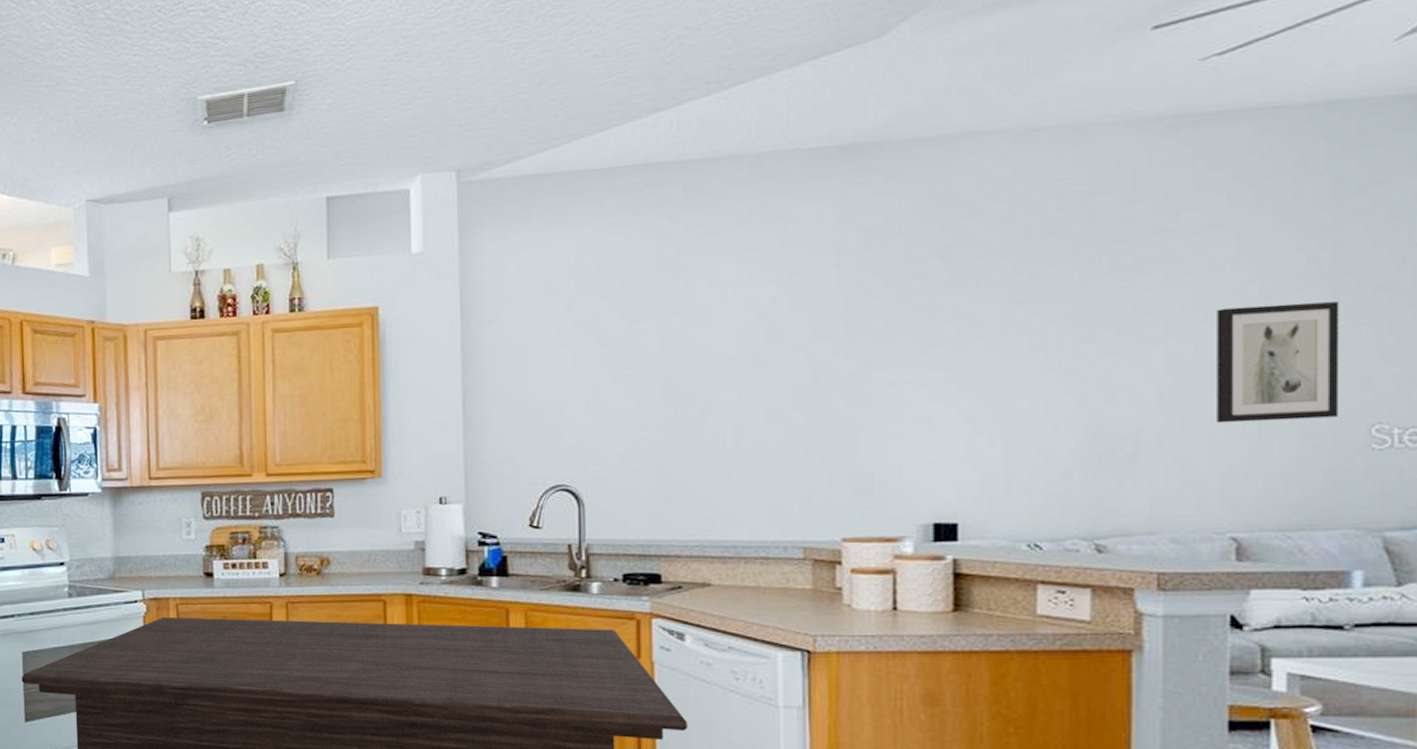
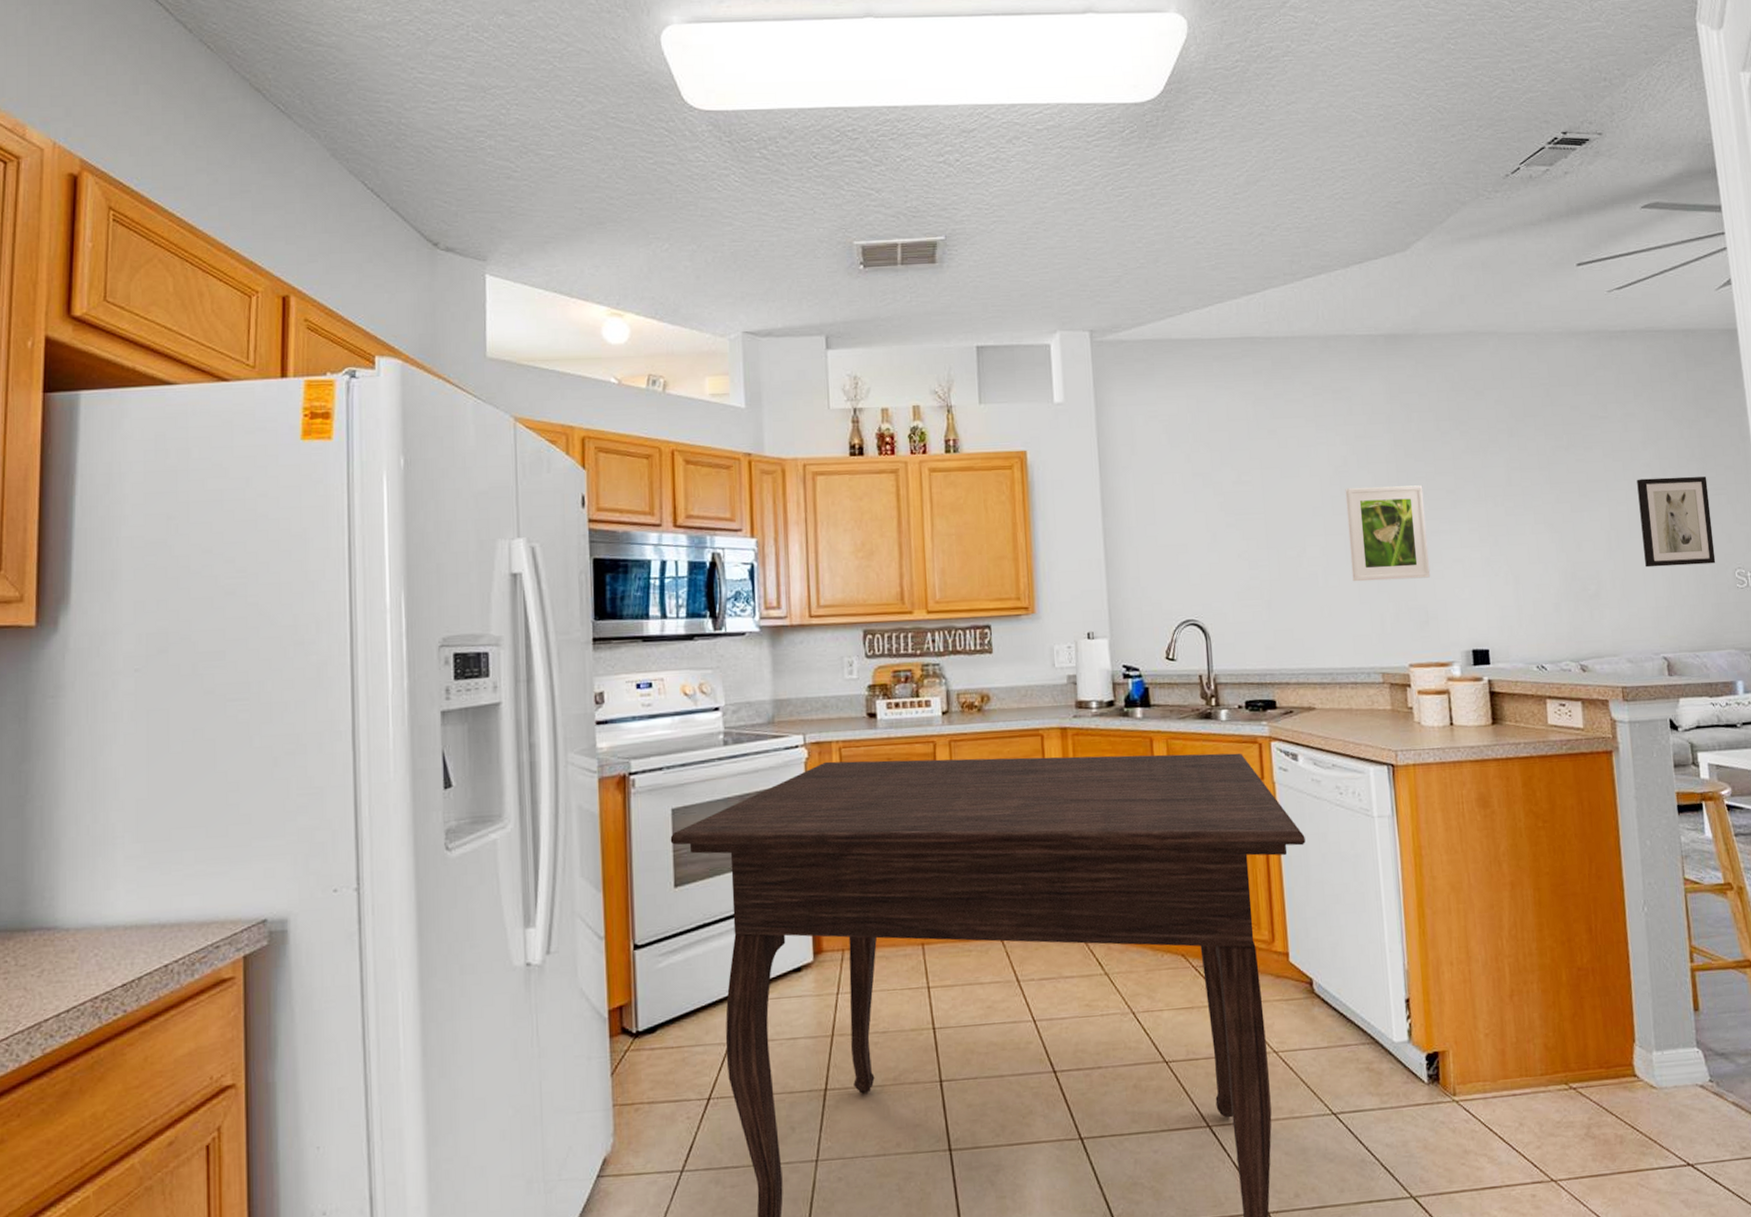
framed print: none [770,327,882,443] -> present [1345,485,1431,582]

